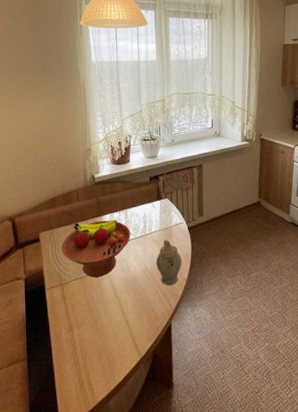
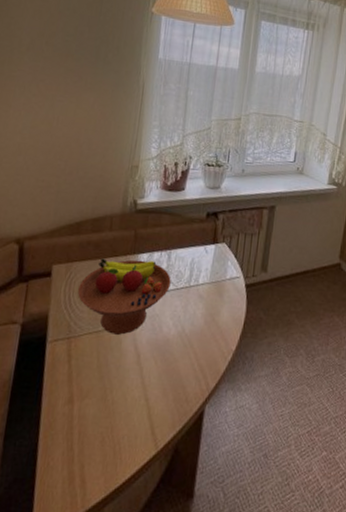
teapot: present [156,239,182,286] -> none [197,296,232,359]

